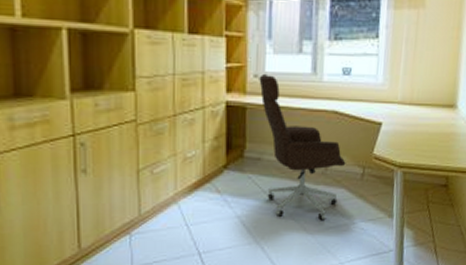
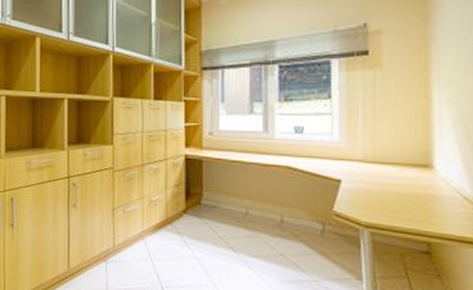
office chair: present [259,73,346,221] -> none [213,131,303,274]

